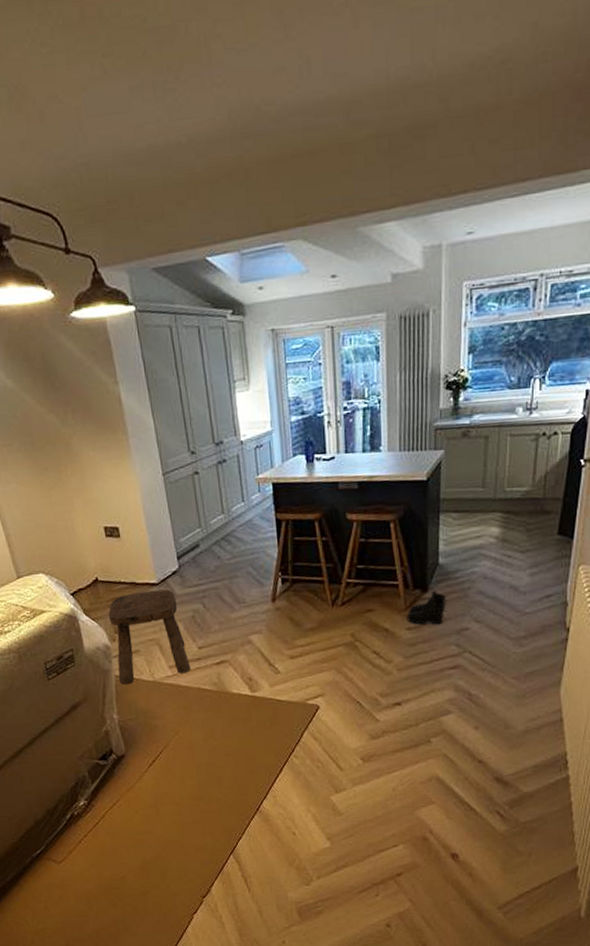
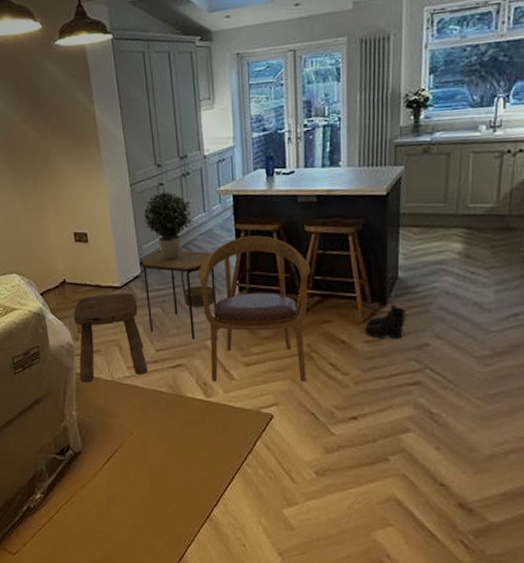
potted plant: none [178,479,230,554] -> present [143,190,192,260]
side table: none [178,542,261,635] -> present [141,250,218,339]
basket: none [221,564,257,602] -> present [181,271,215,308]
chair: none [239,525,354,677] -> present [198,235,311,382]

